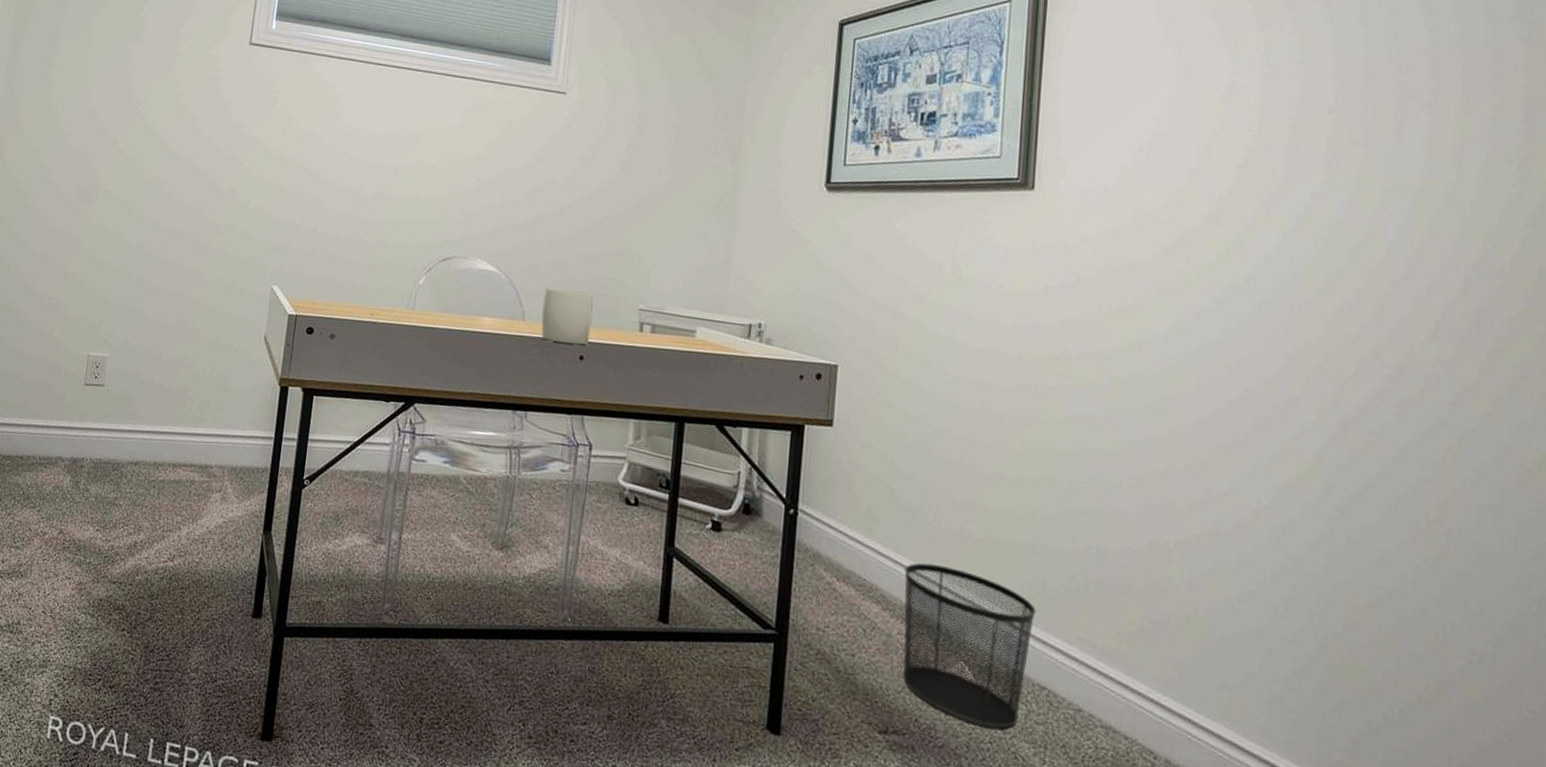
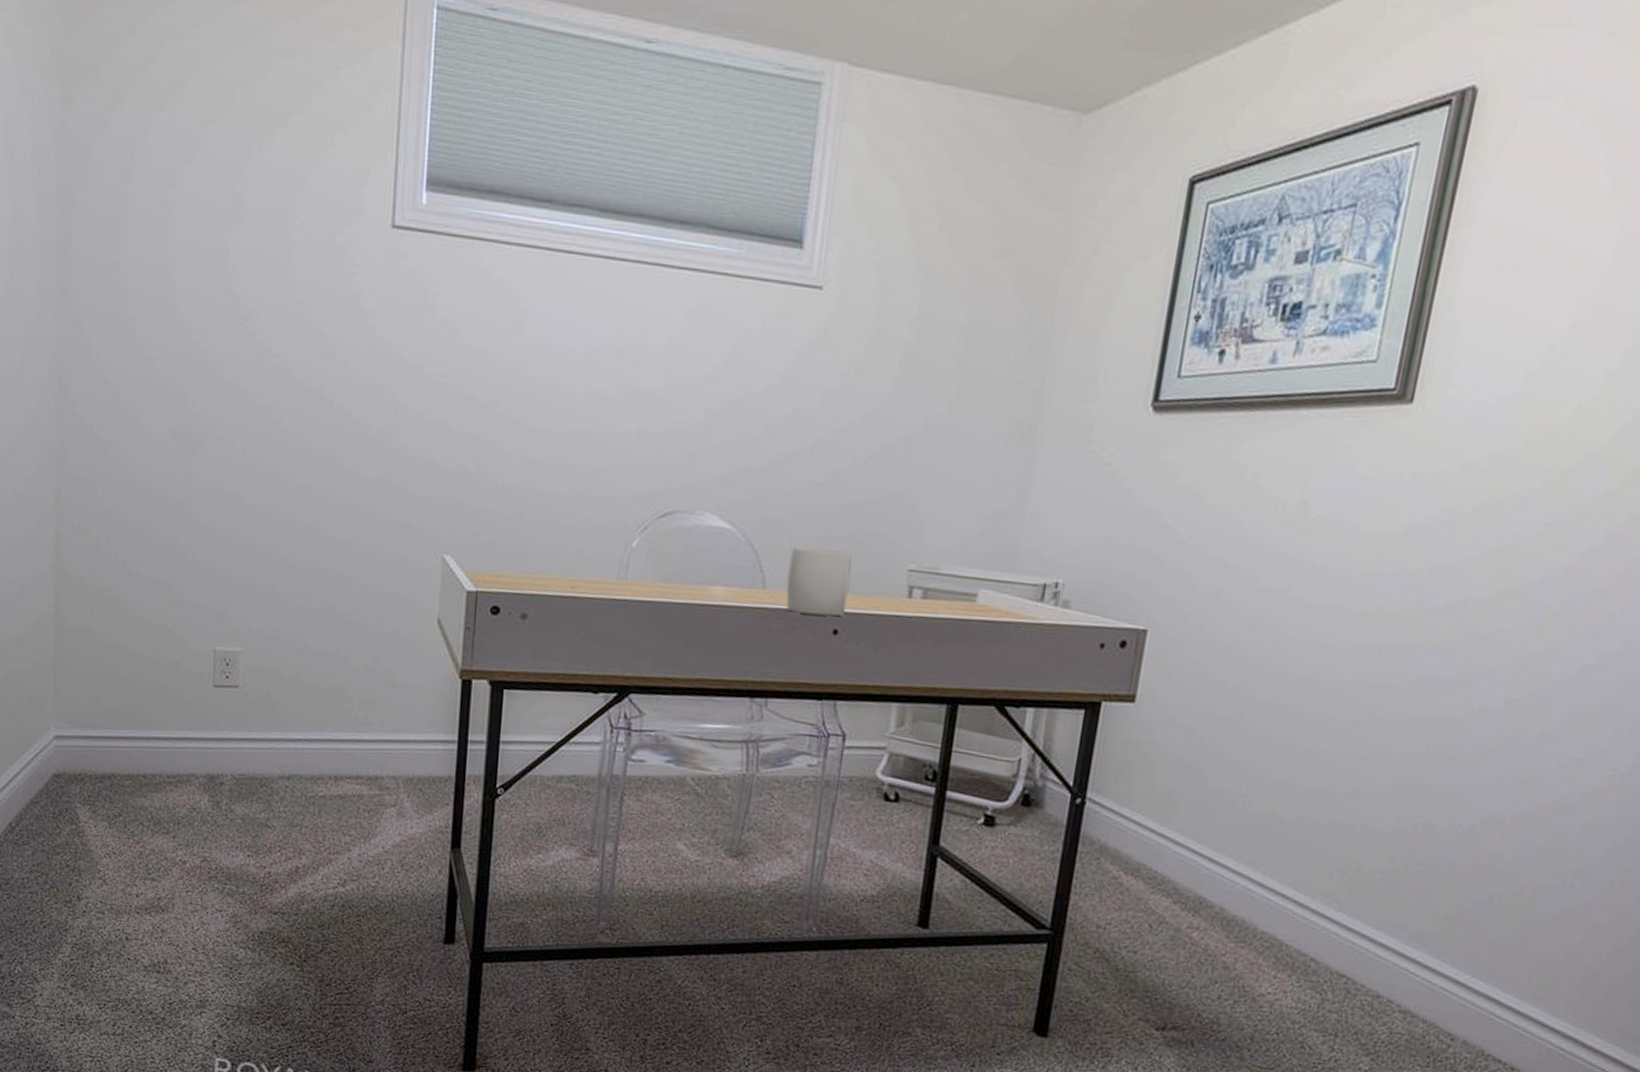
waste bin: present [903,563,1036,730] -> none [1188,851,1346,1021]

